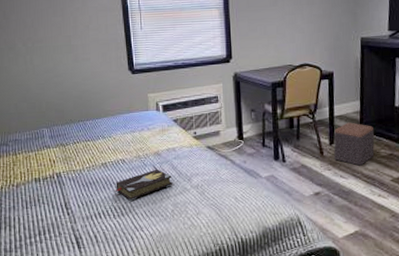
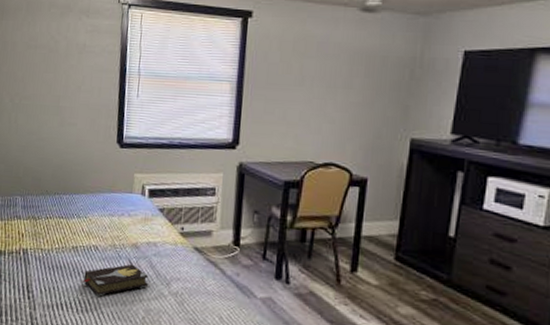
footstool: present [333,122,375,166] -> none [355,246,415,307]

